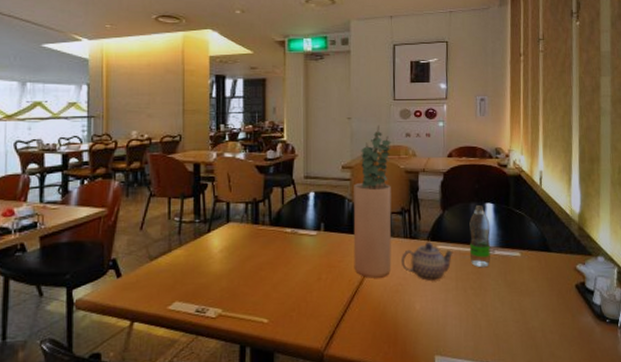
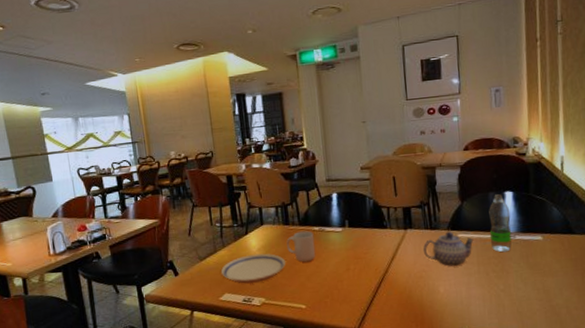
plate: none [174,255,250,291] -> present [221,253,286,284]
cup: none [254,232,285,269] -> present [286,231,316,263]
vase: present [353,125,392,278] -> none [373,126,415,267]

